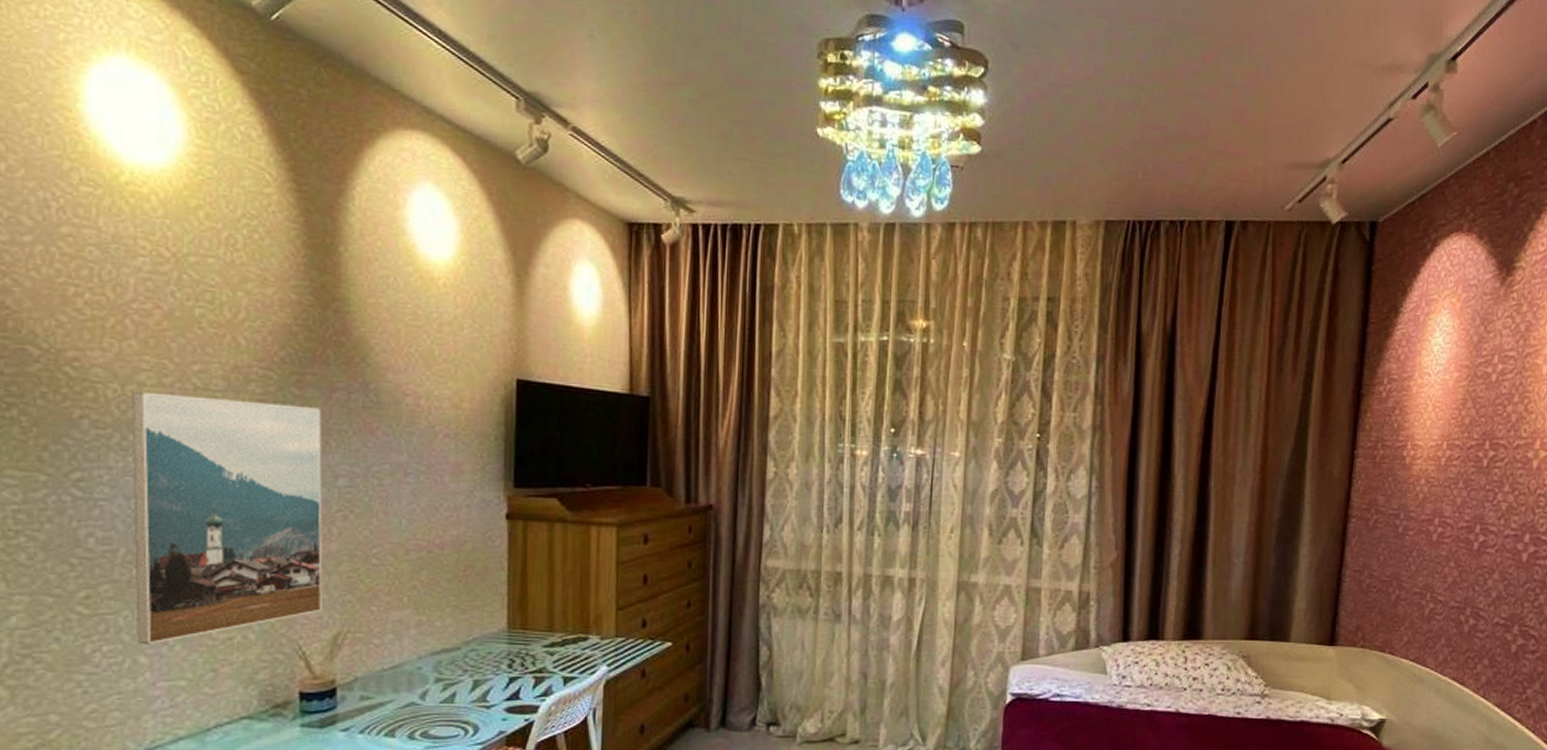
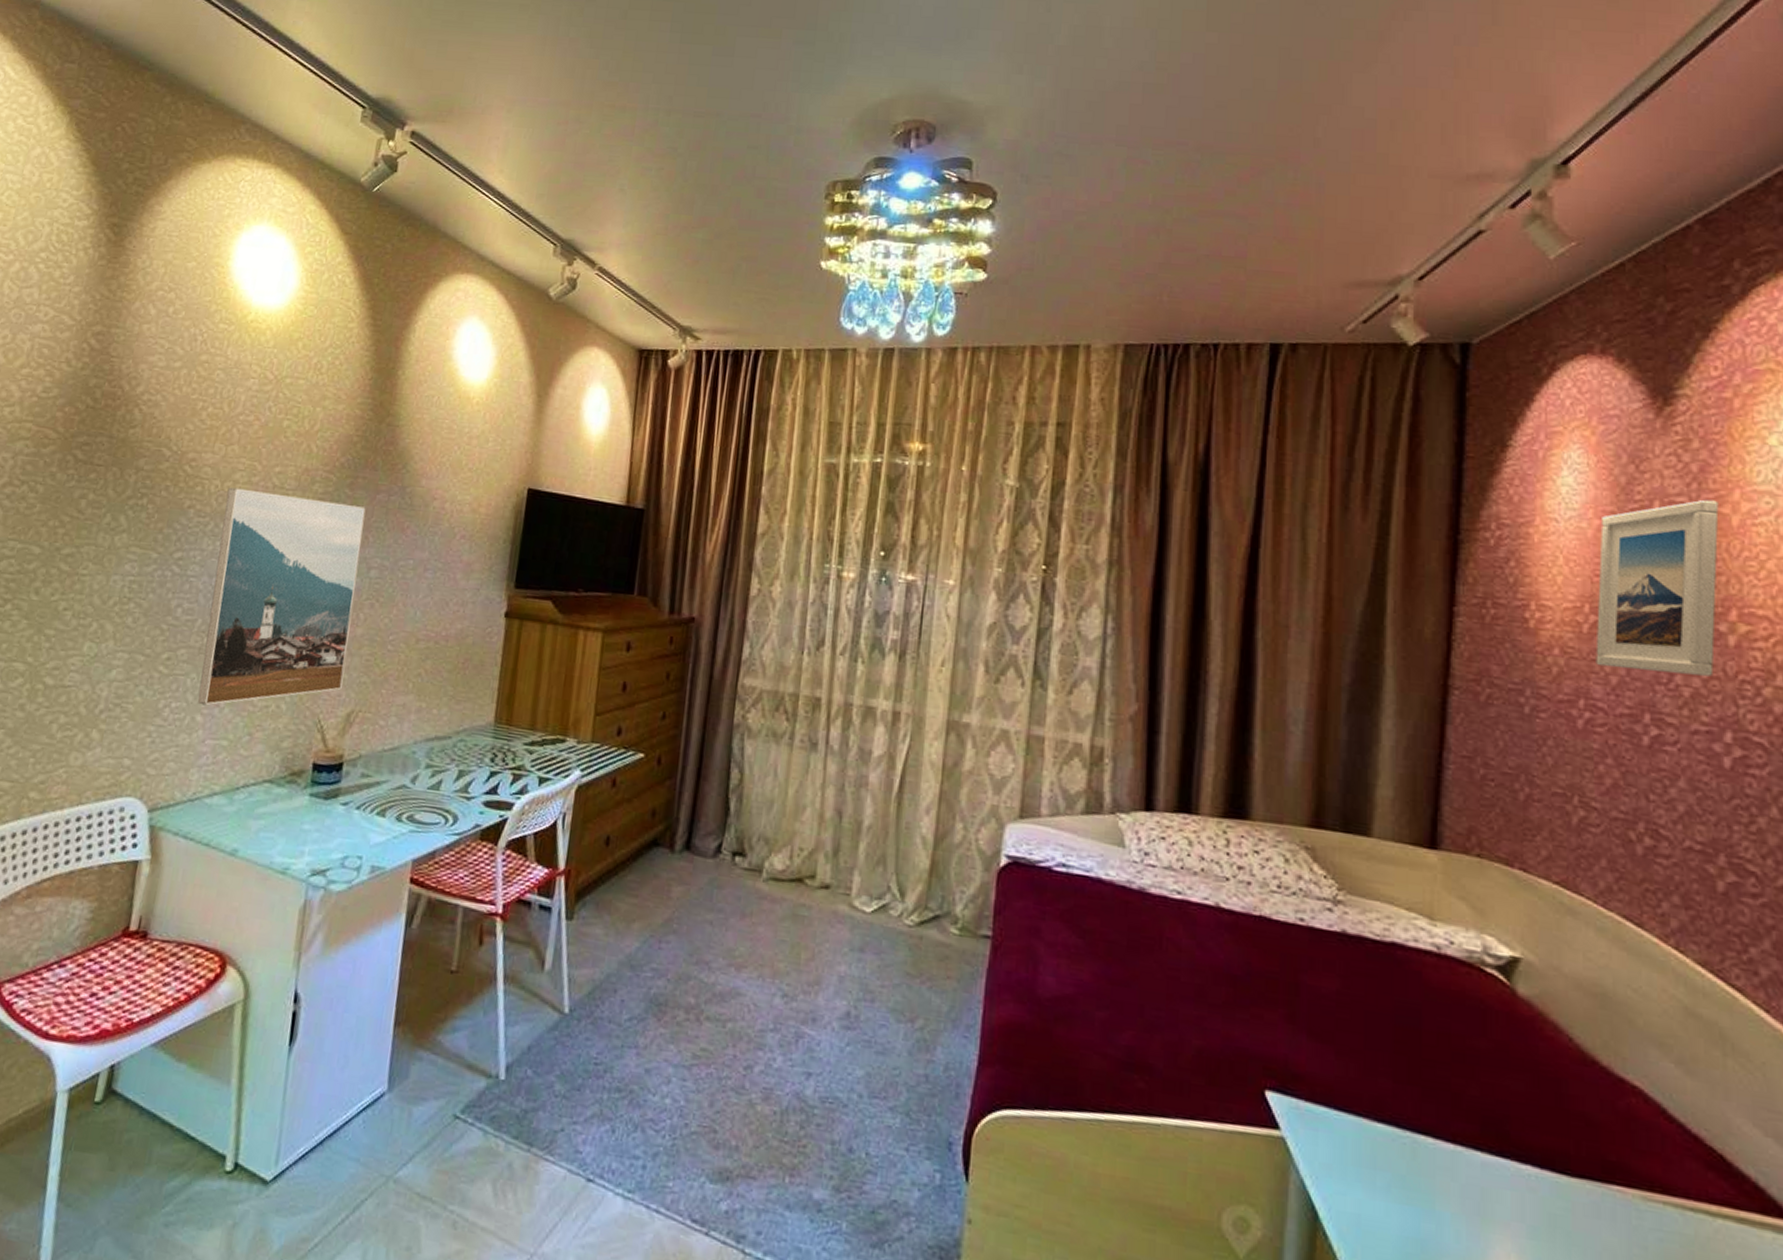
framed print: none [1448,353,1536,493] -> present [1595,499,1719,677]

